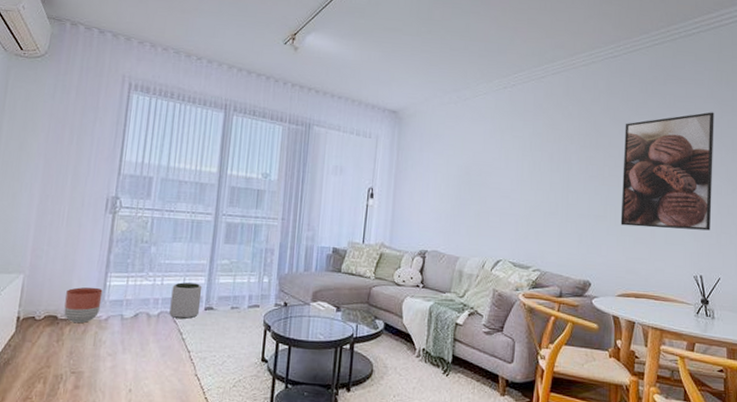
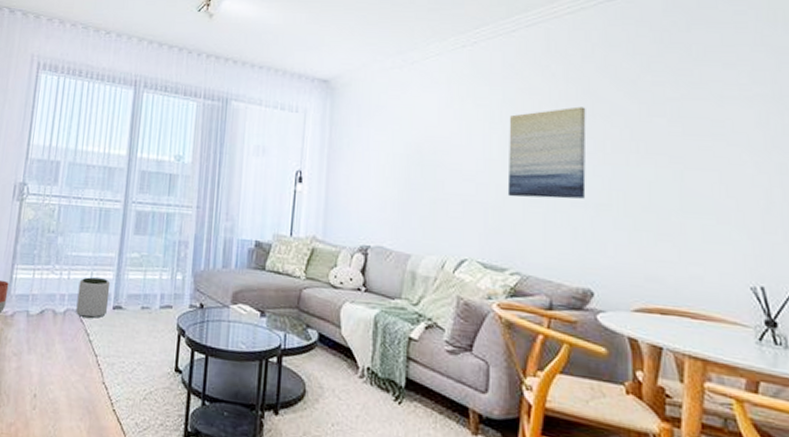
wall art: none [533,140,592,212] -> present [507,106,586,199]
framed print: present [620,112,714,231] -> none [632,64,773,225]

